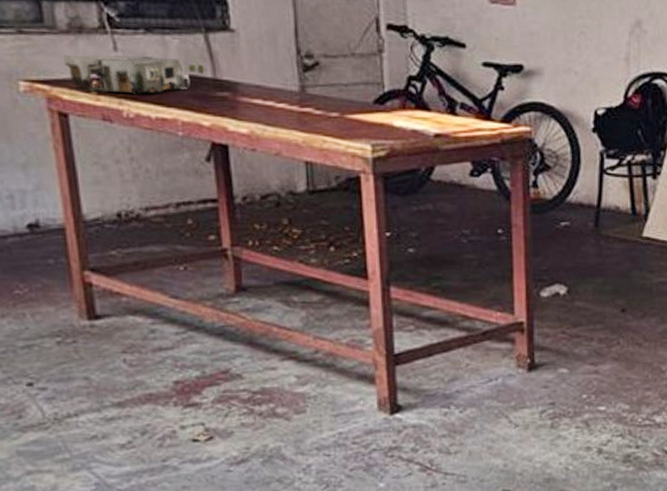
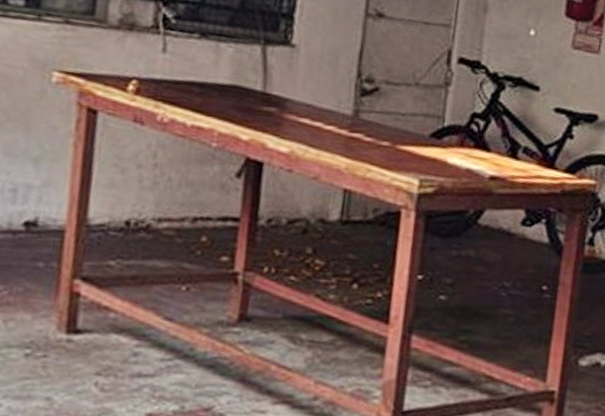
toolbox: present [63,54,207,95] -> none [106,49,260,100]

